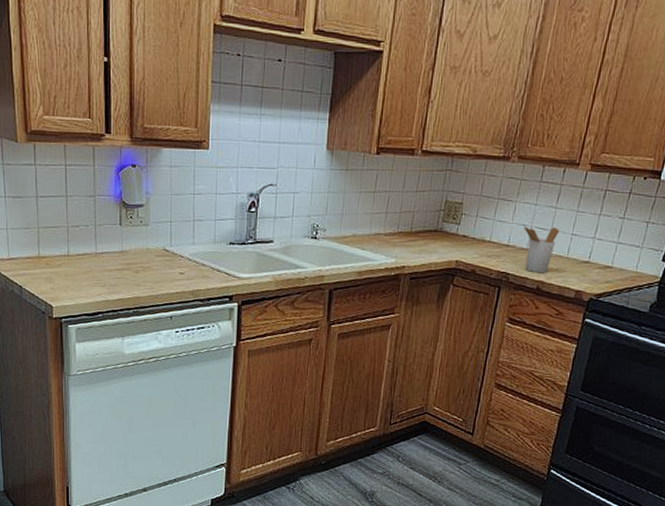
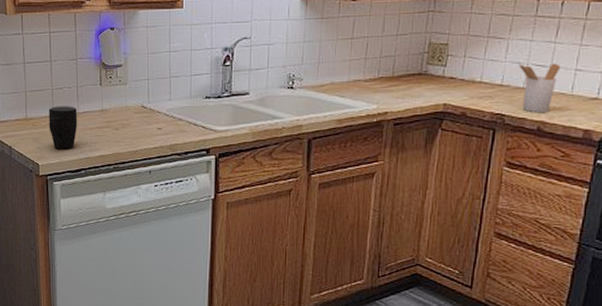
mug: none [63,245,96,291] -> present [49,106,78,149]

